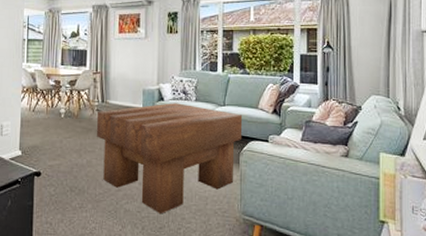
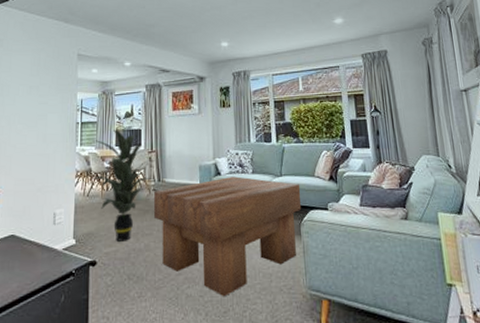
indoor plant: none [35,48,101,156] -> present [89,129,157,242]

